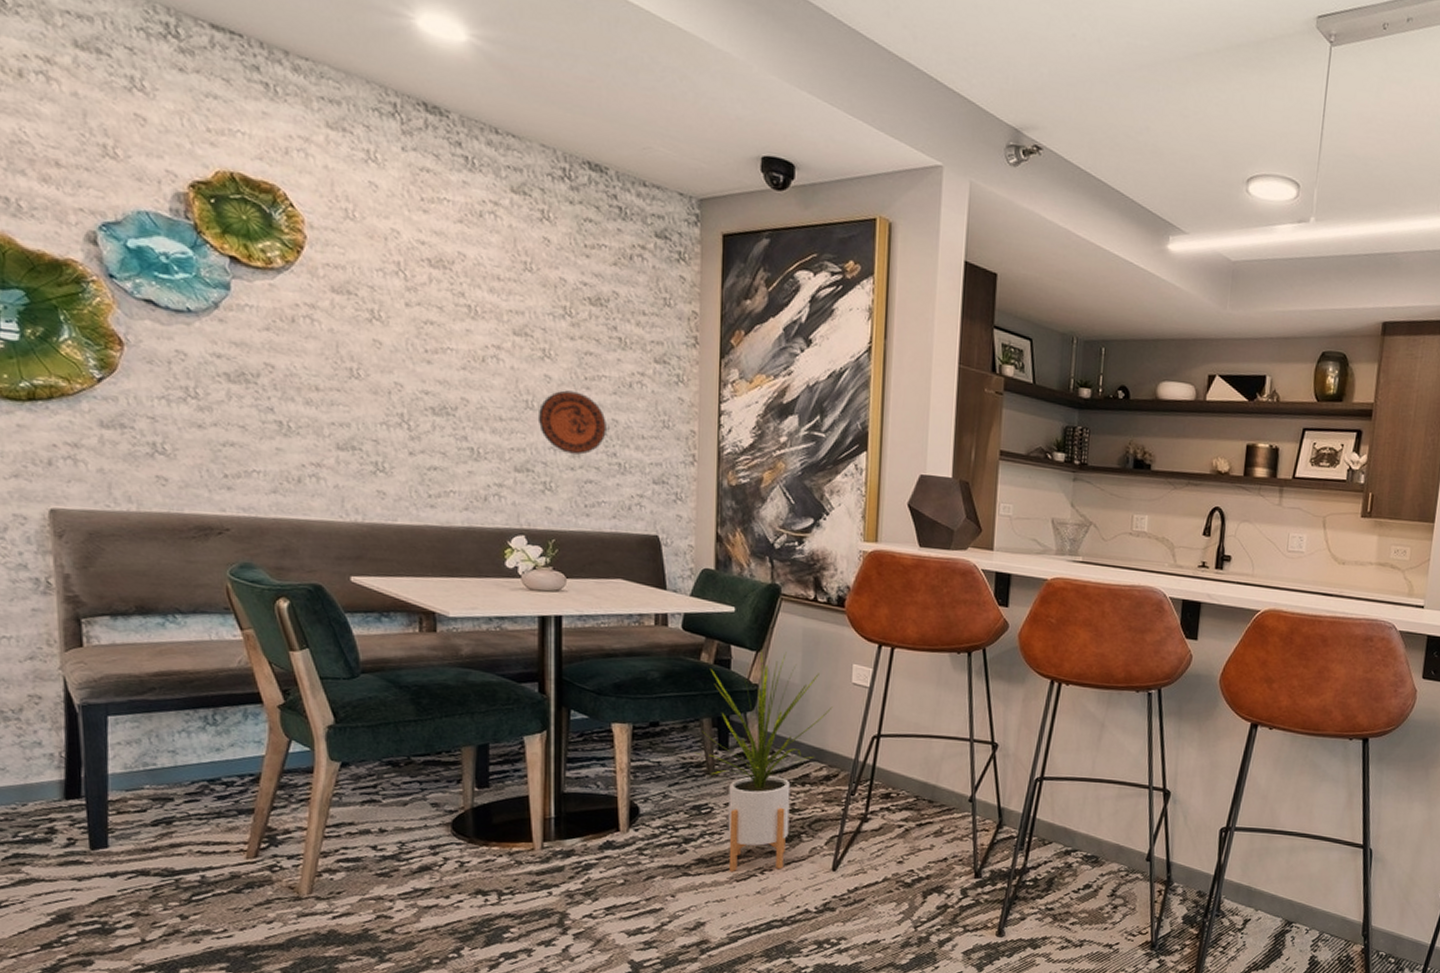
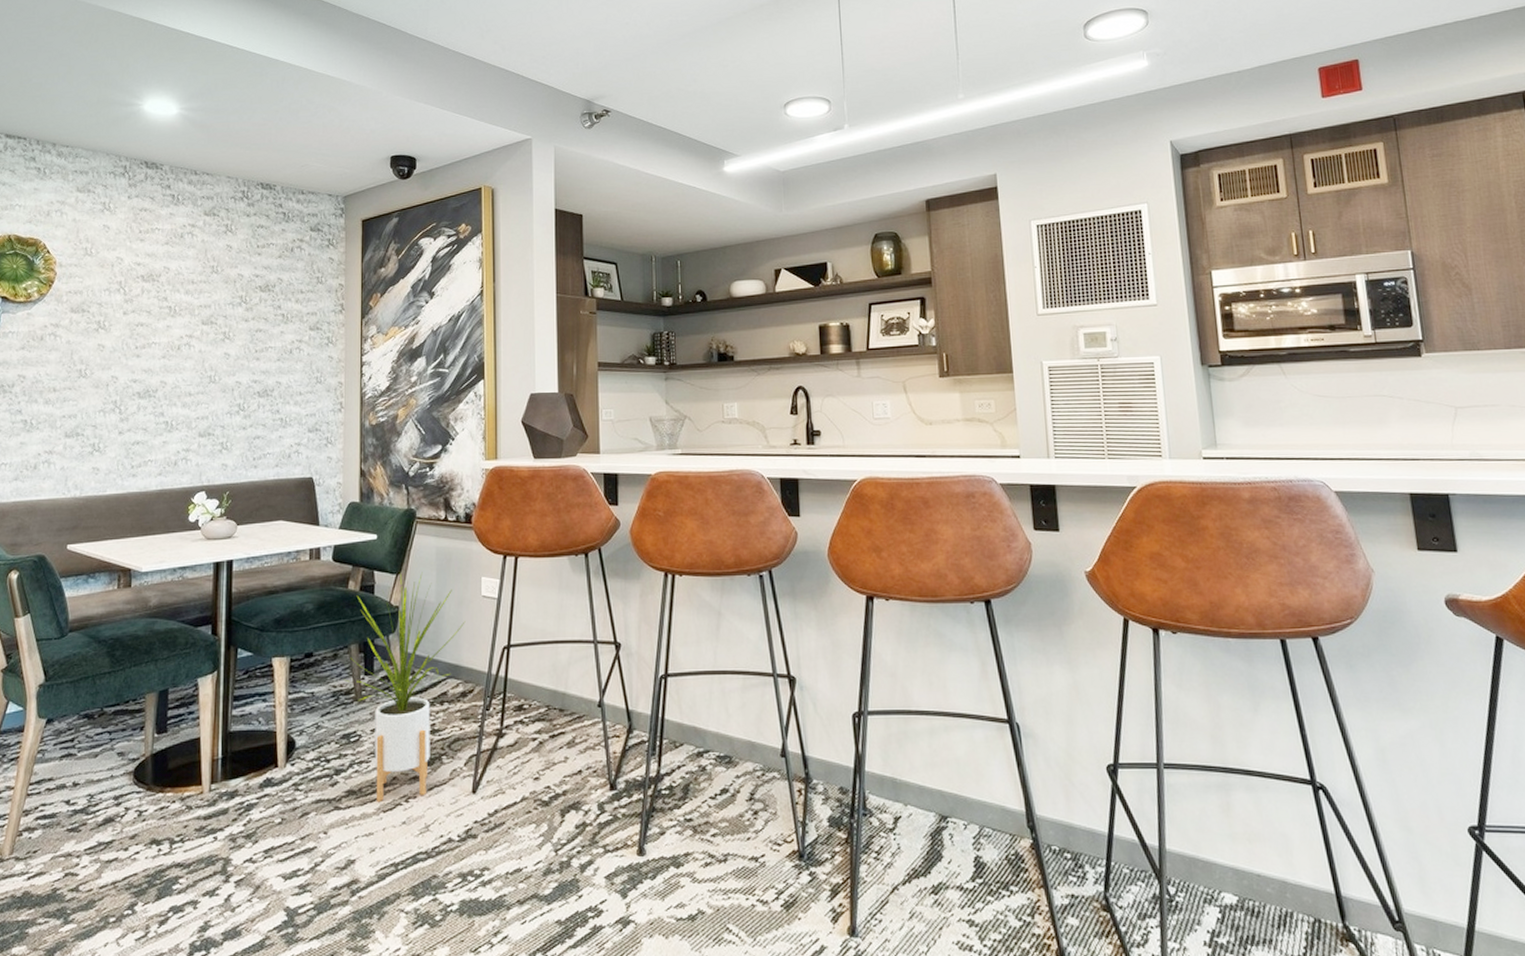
decorative plate: present [537,390,606,455] -> none [218,363,272,416]

